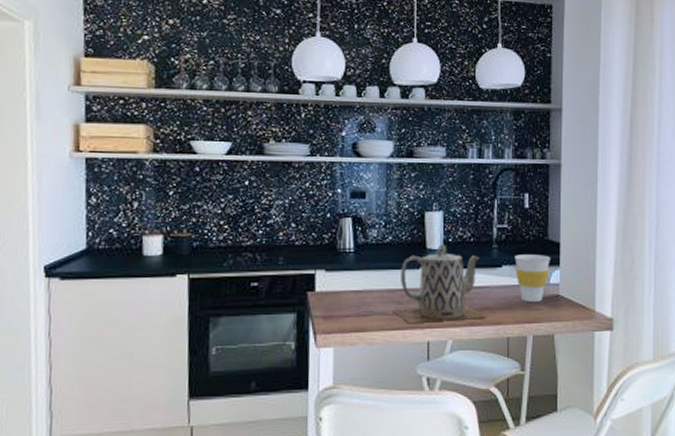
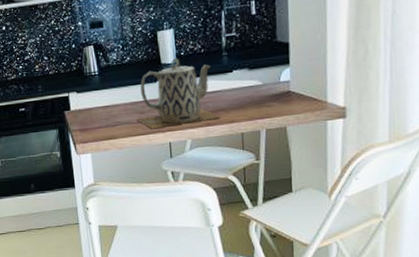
cup: present [514,255,550,302] -> none [244,56,280,101]

